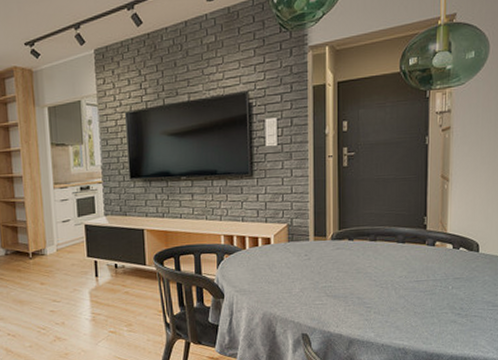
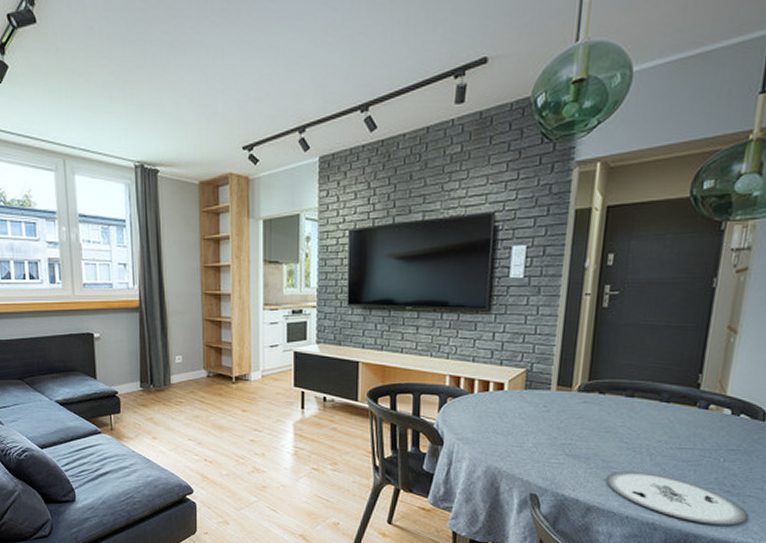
plate: none [362,304,475,344] -> present [606,471,747,525]

